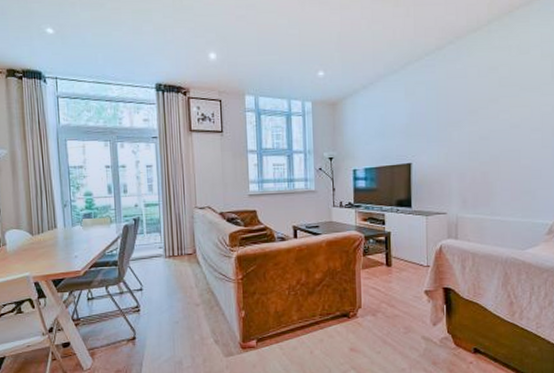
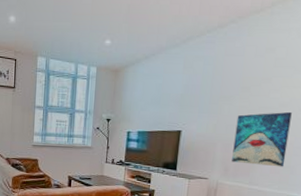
wall art: none [468,132,525,193] -> present [232,111,292,167]

